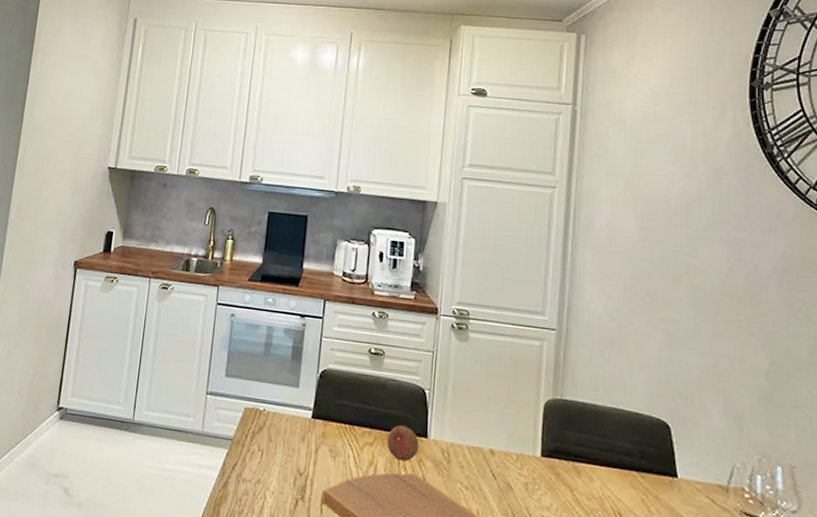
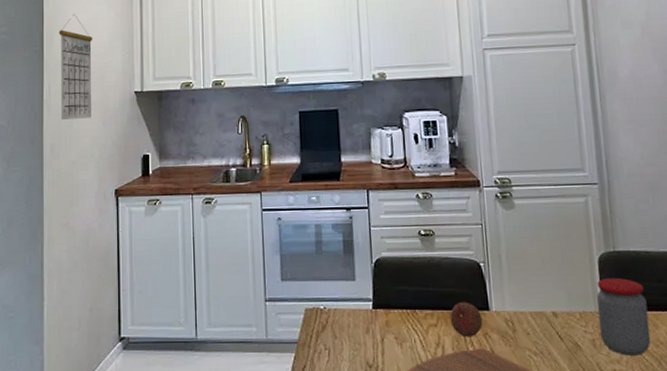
calendar: none [32,80,75,187] -> present [59,13,93,120]
jar: none [534,424,586,506] -> present [597,277,651,356]

